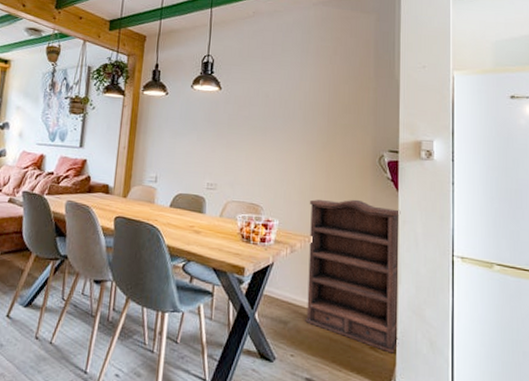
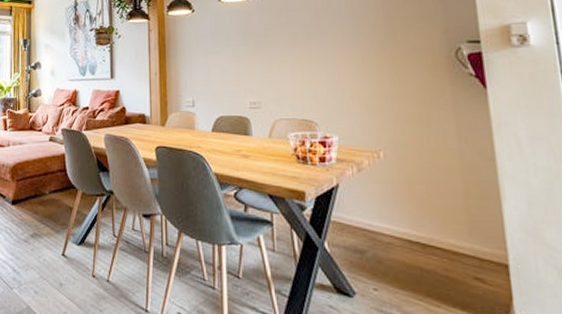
bookshelf: present [305,199,401,354] -> none [374,103,513,285]

